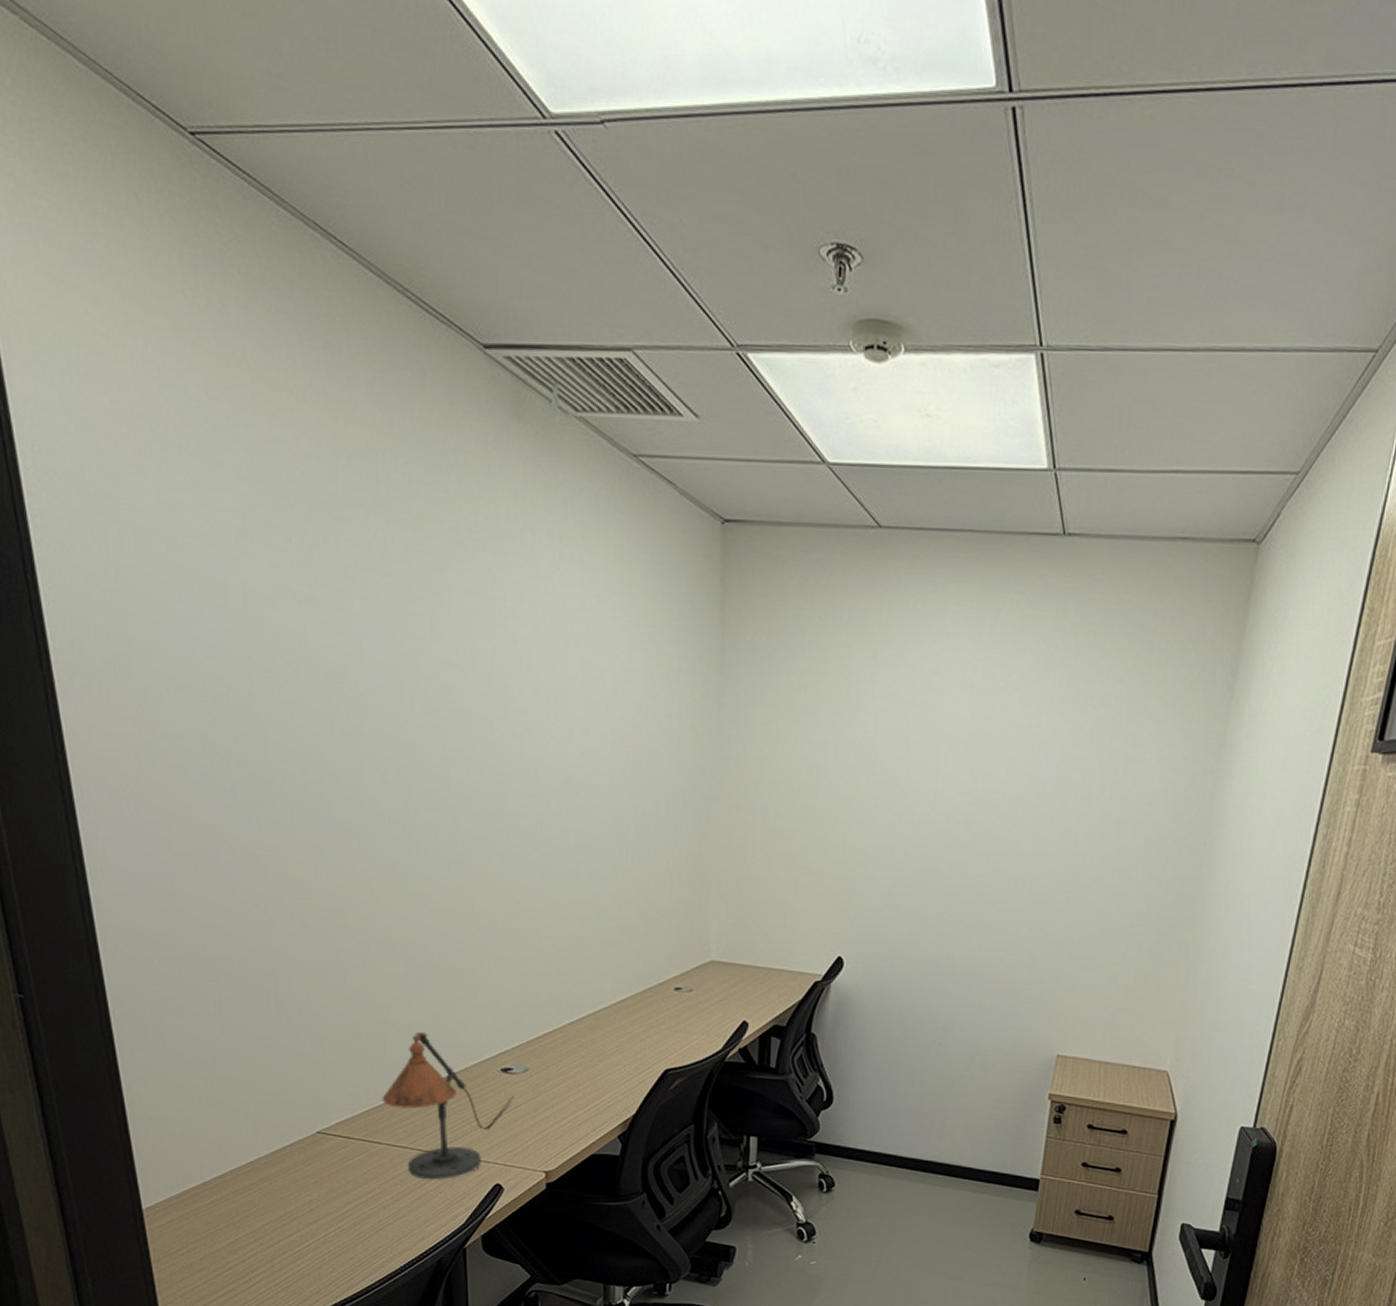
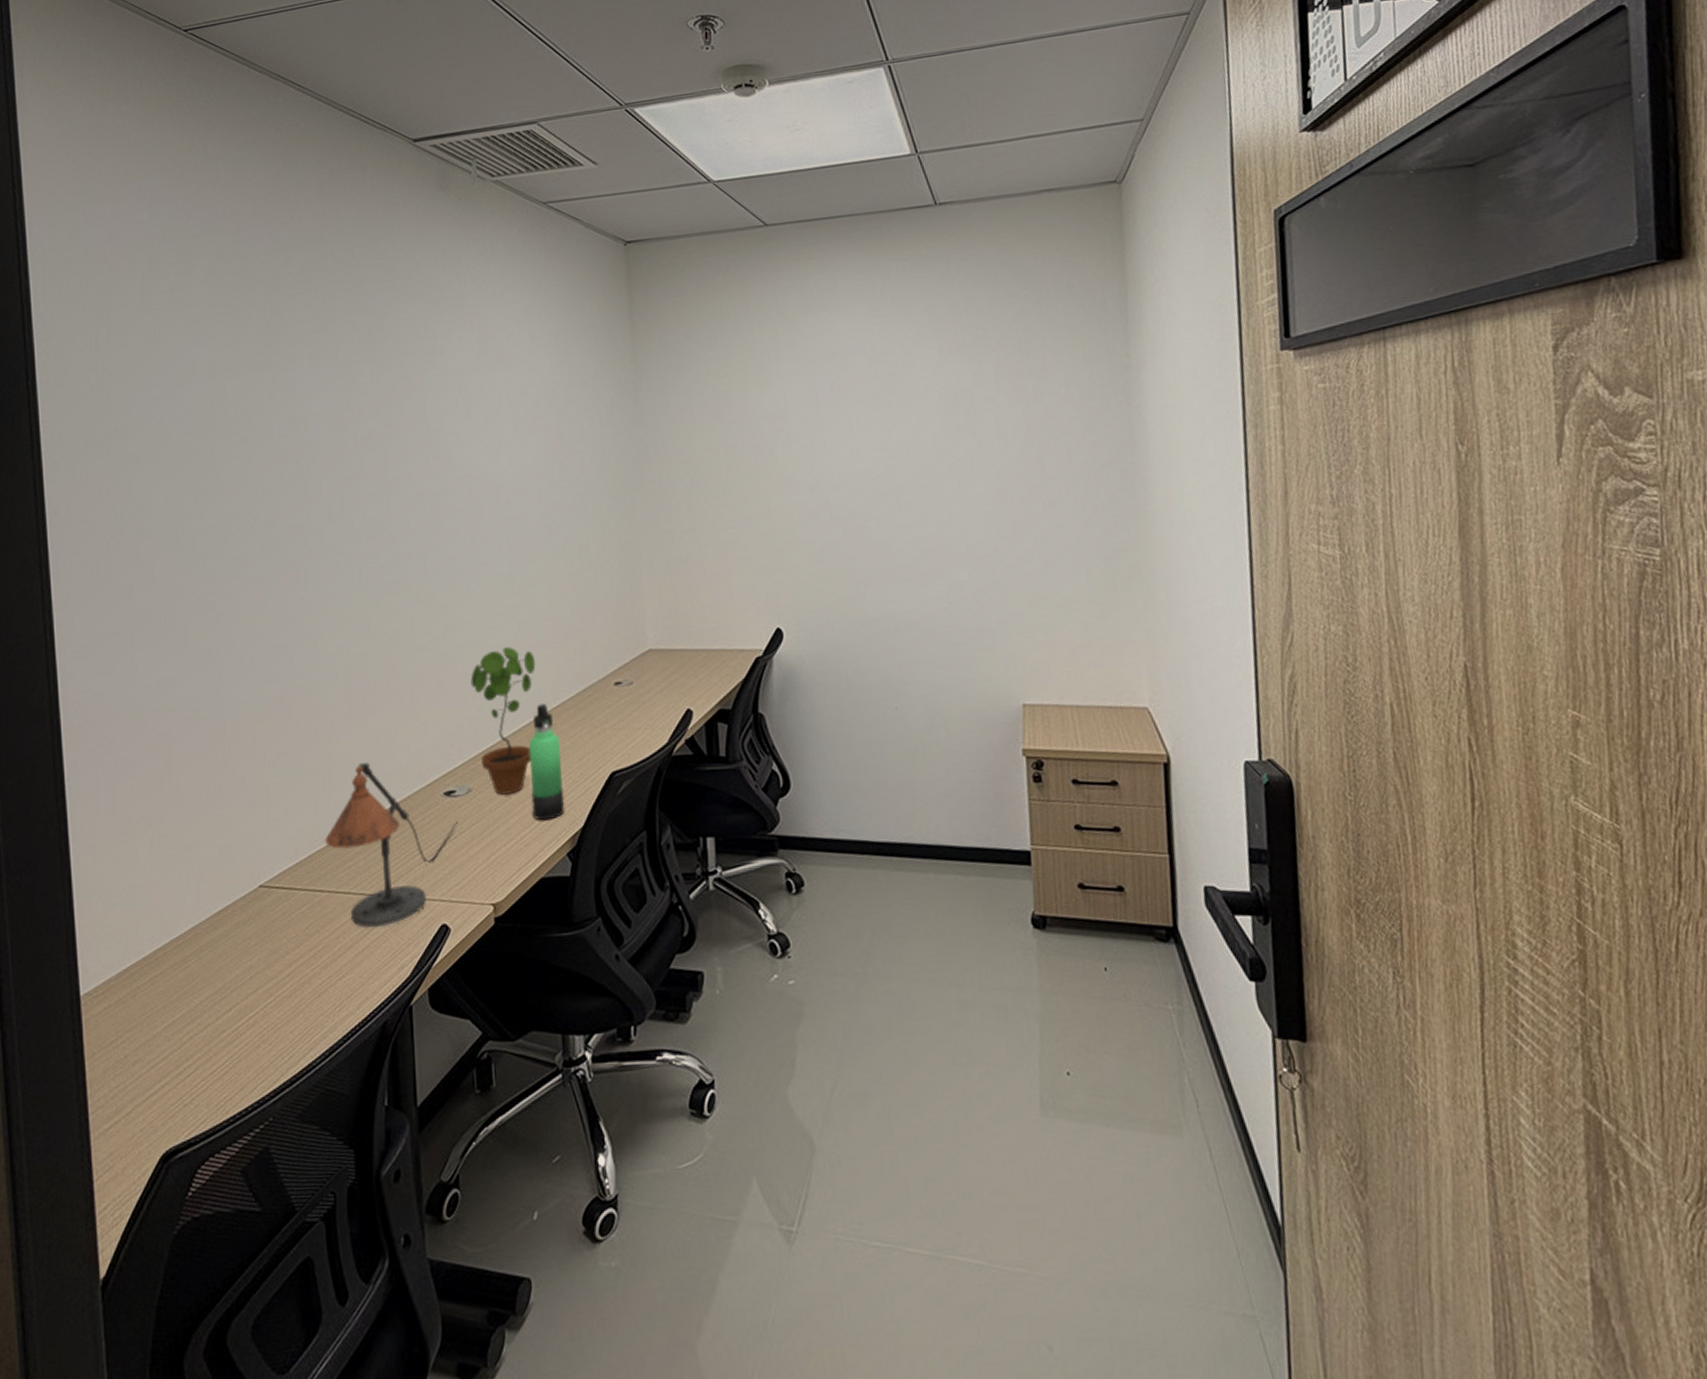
potted plant: none [531,940,598,1078] -> present [470,647,536,795]
thermos bottle: none [586,999,619,1105] -> present [529,704,565,821]

